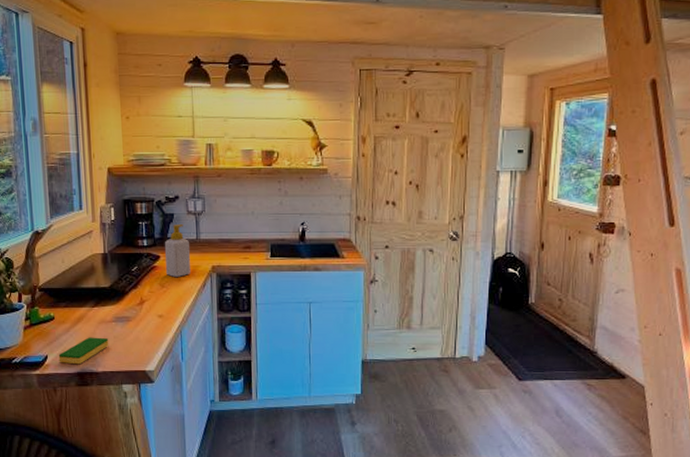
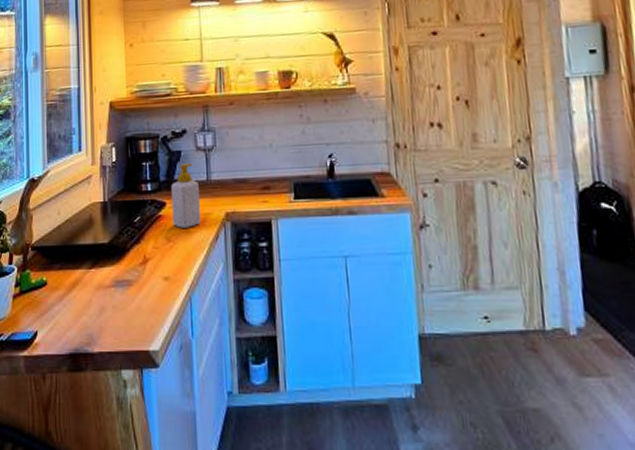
dish sponge: present [58,337,109,365] -> none [49,307,107,343]

